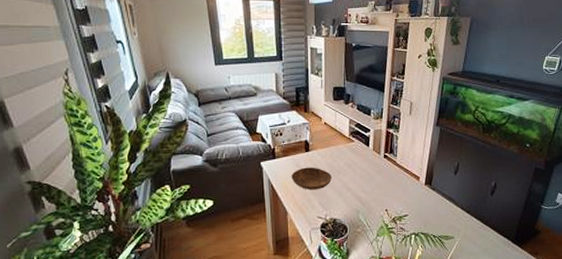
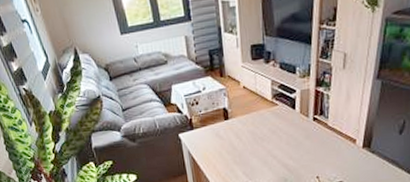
bowl: present [291,167,332,190] -> none [211,135,255,160]

